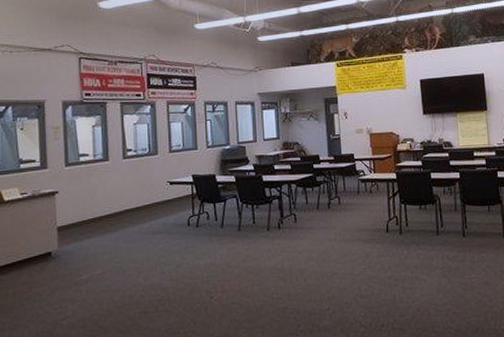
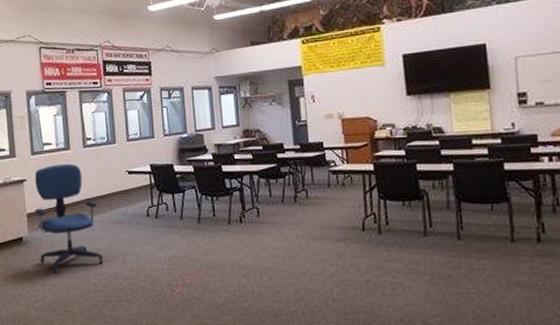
office chair: none [66,174,140,288] -> present [34,163,103,273]

